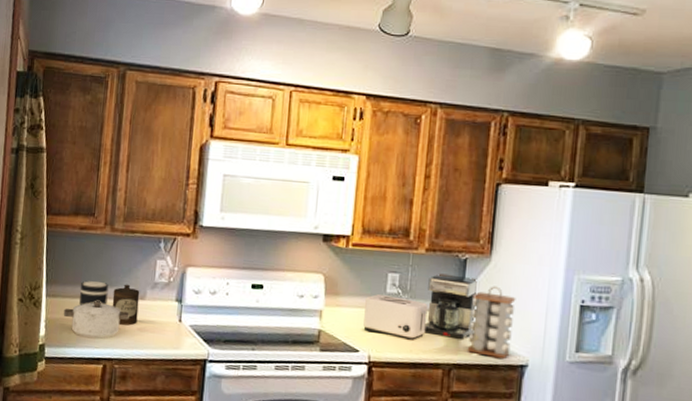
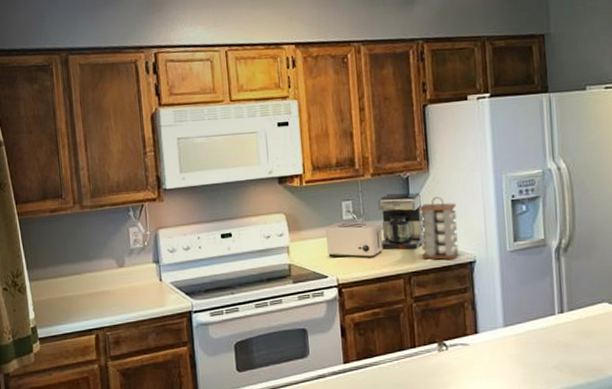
cooking pot: present [63,301,129,339] -> none [48,276,112,313]
cylinder: present [79,281,109,306] -> none [60,257,89,284]
canister: present [112,284,140,326] -> none [93,255,121,295]

